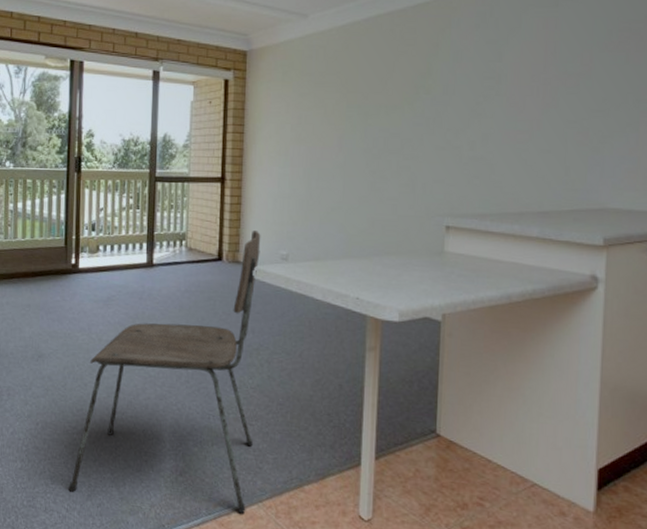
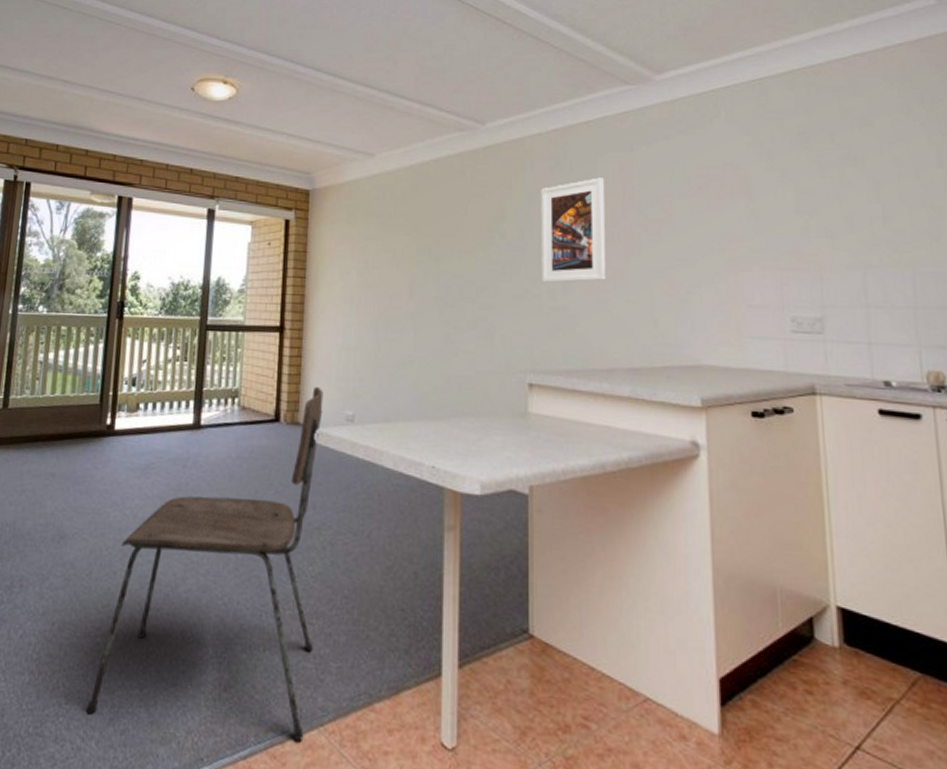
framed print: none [462,33,527,135] -> present [541,177,606,283]

